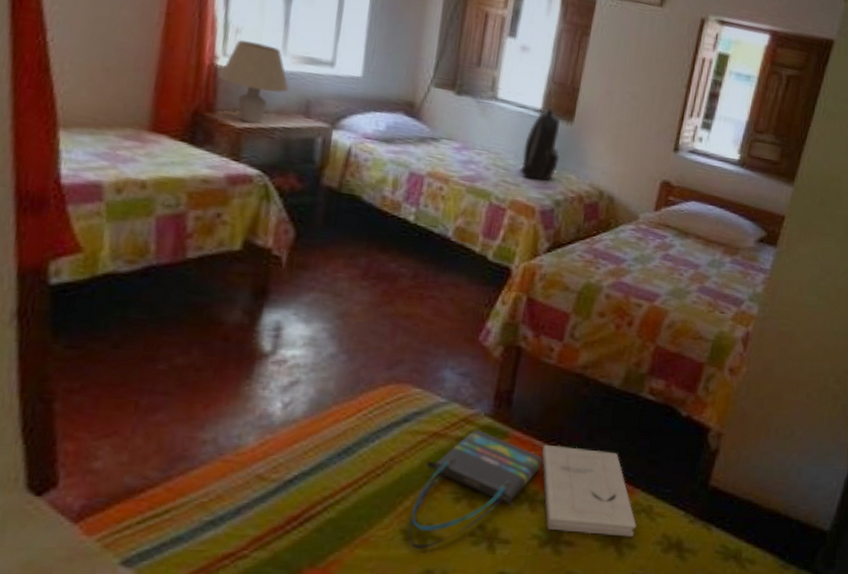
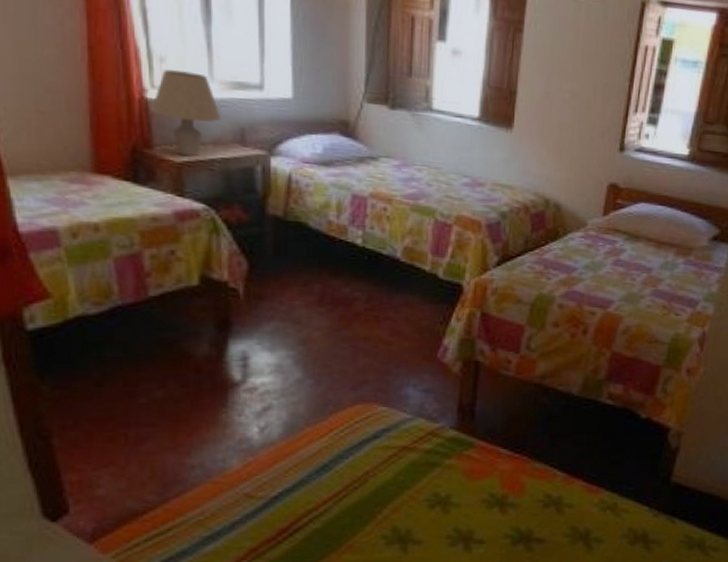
tote bag: present [408,430,543,551] -> none [389,443,509,553]
backpack: present [519,107,560,181] -> none [462,114,501,193]
book: present [541,444,636,537] -> none [508,452,603,532]

